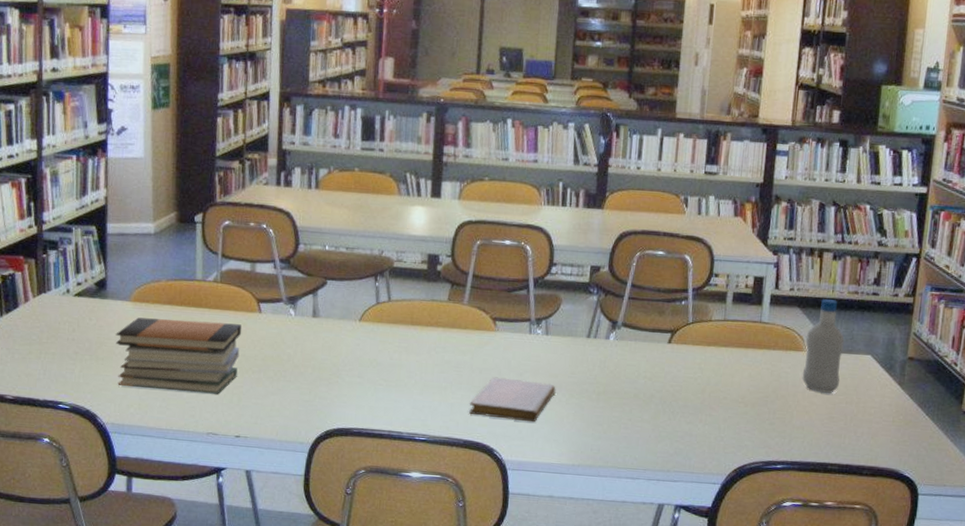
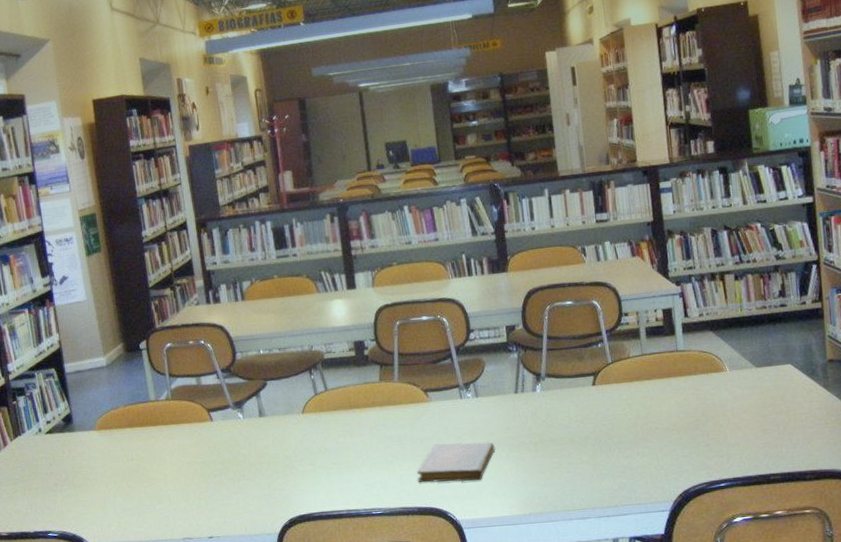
book stack: present [115,317,242,394] -> none [87,435,201,508]
bottle: present [802,299,845,393] -> none [724,318,766,408]

